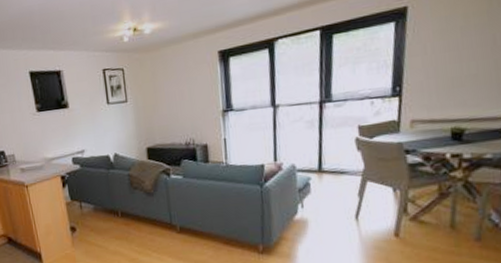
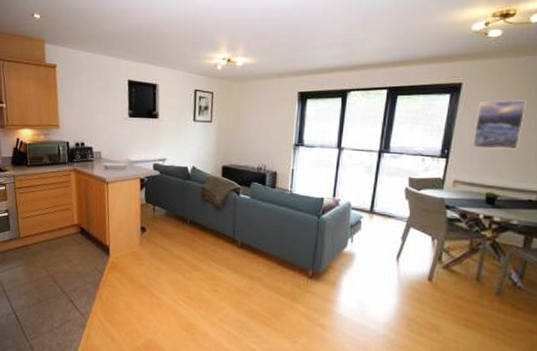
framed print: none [427,12,489,80] -> present [472,100,527,150]

